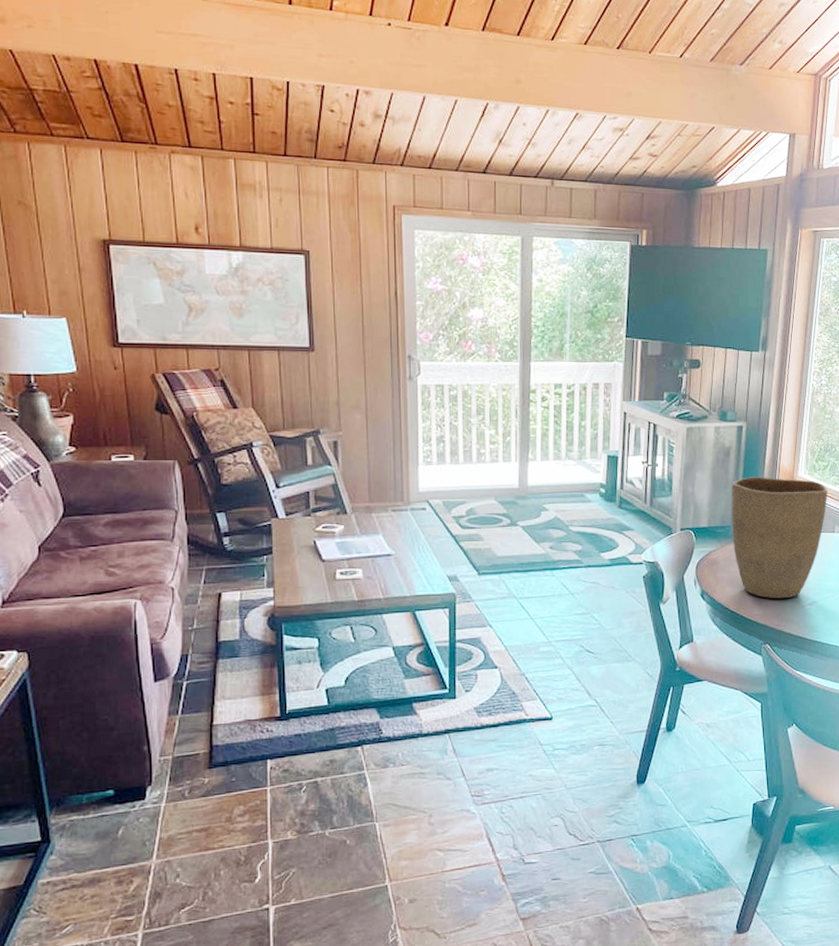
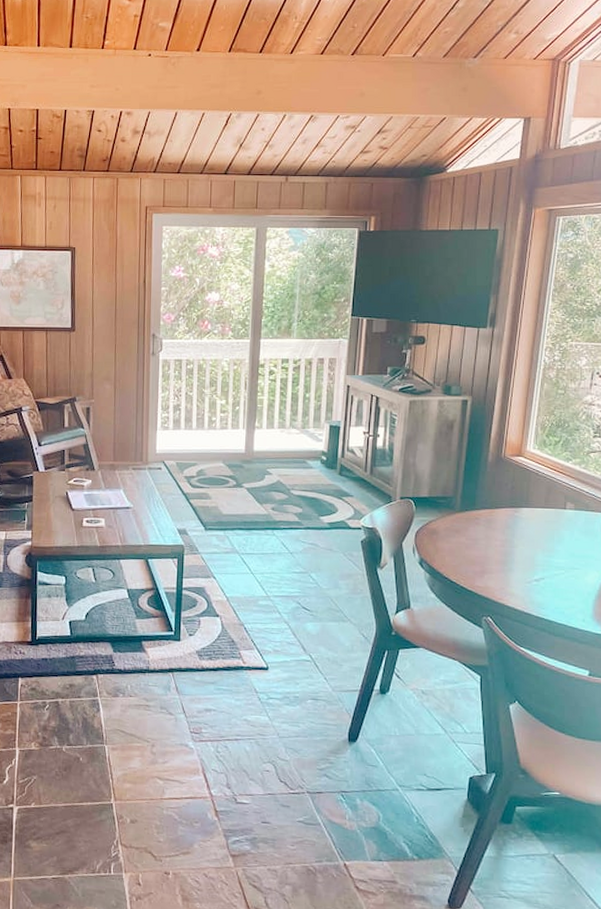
vase: present [731,477,828,599] -> none [453,450,559,573]

